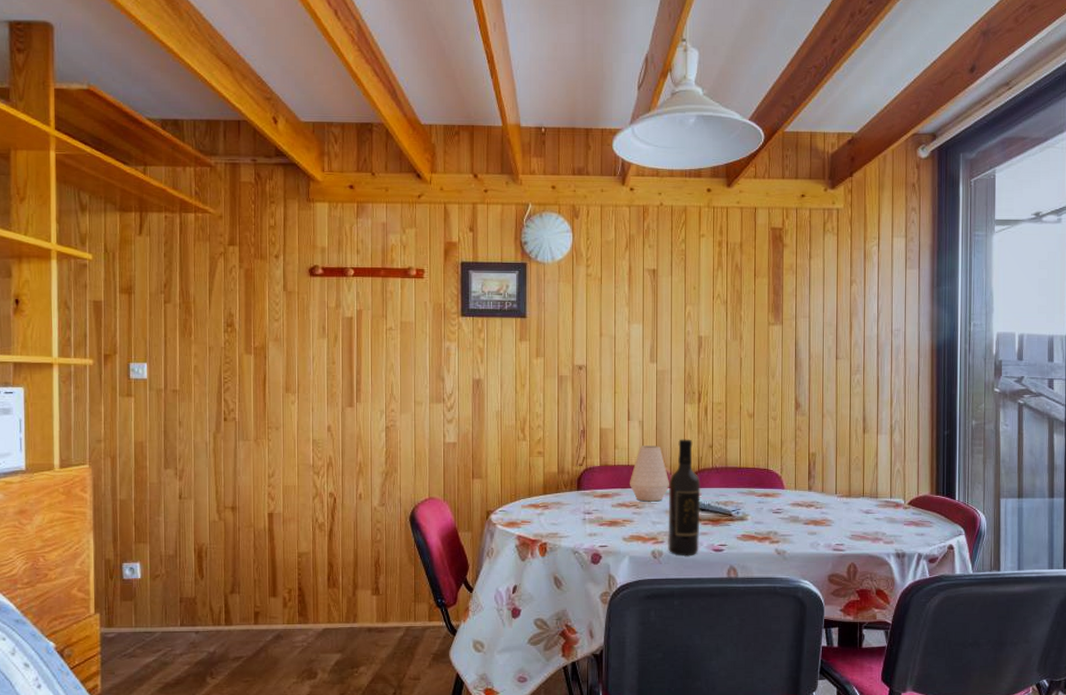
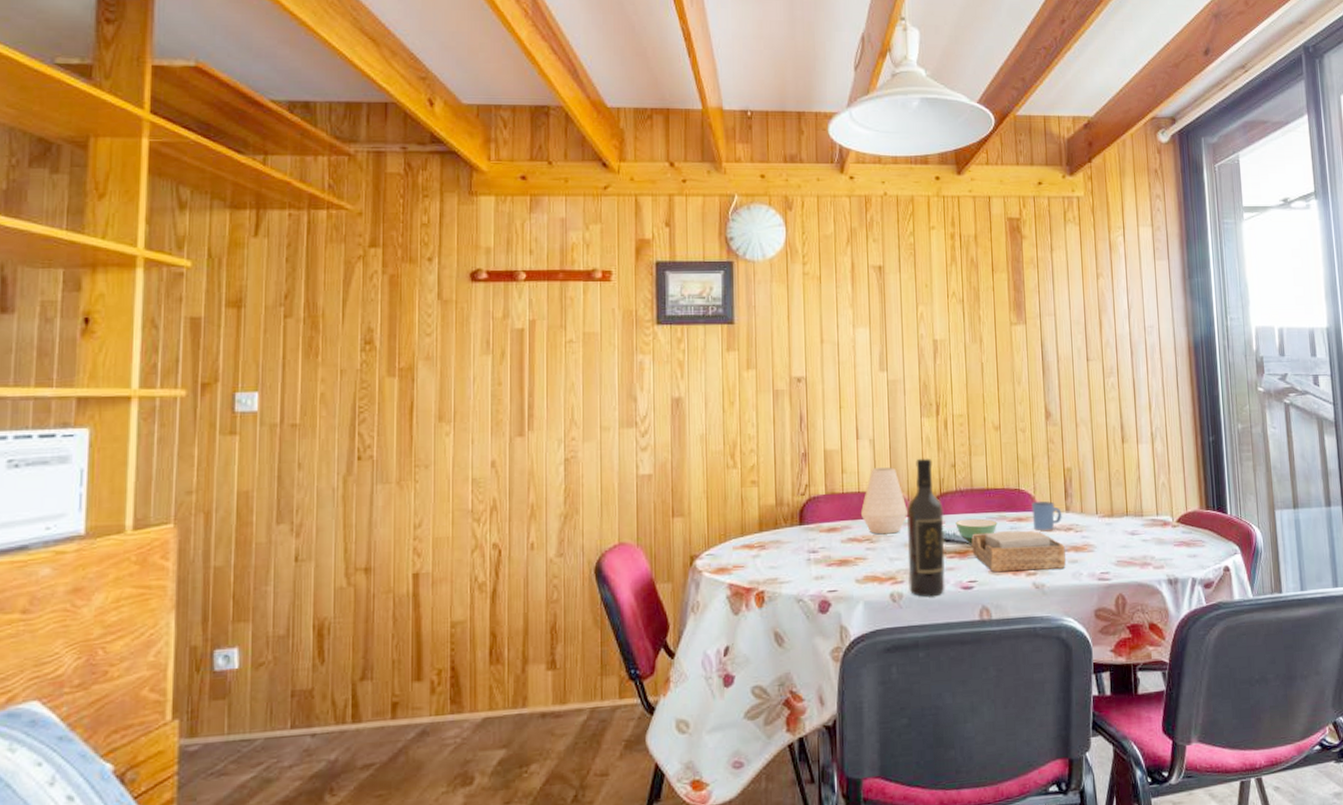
bowl: none [710,492,747,516] -> present [955,518,998,547]
napkin holder: none [724,504,805,540] -> present [971,530,1066,573]
mug: none [778,480,805,507] -> present [1032,500,1062,532]

